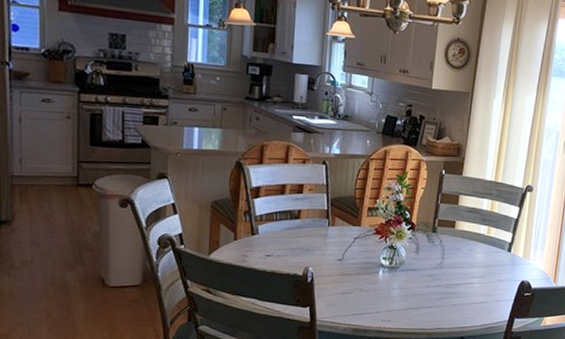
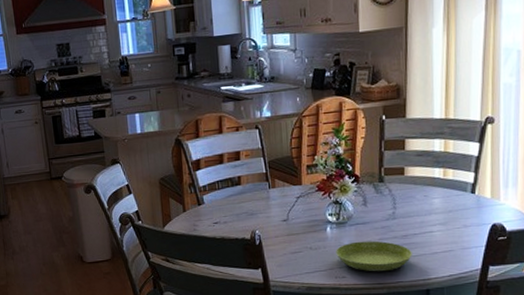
saucer: none [385,287,453,318] -> present [336,240,412,272]

